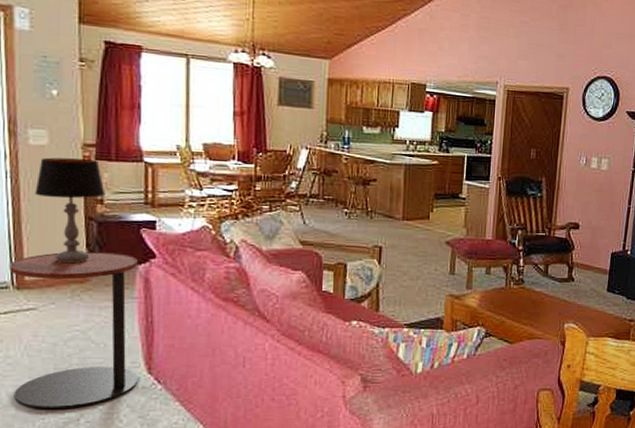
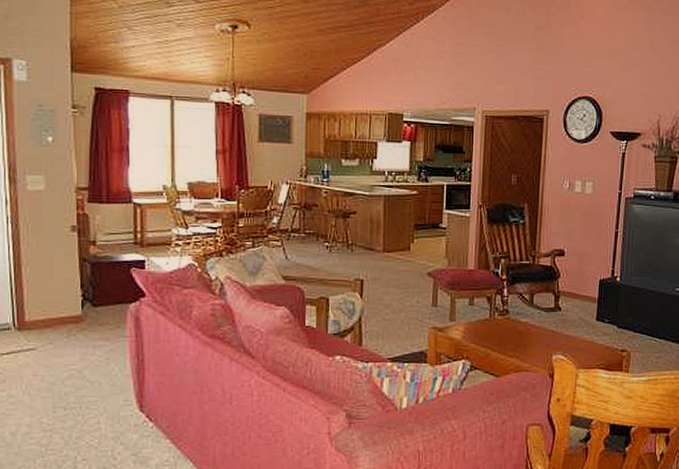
side table: present [9,252,139,410] -> none [11,292,131,448]
table lamp: present [35,157,106,264] -> none [33,202,98,304]

